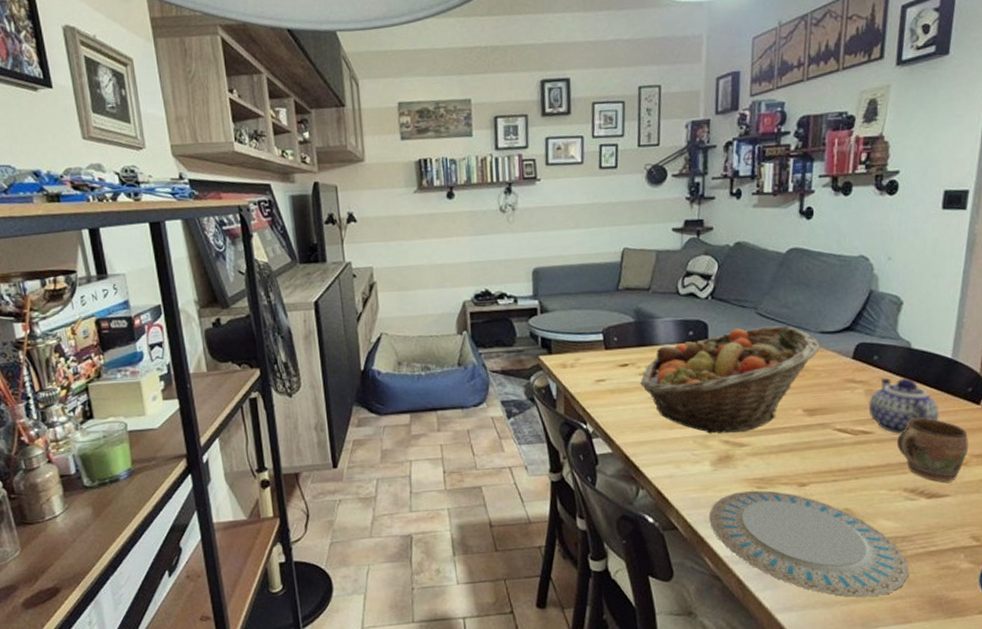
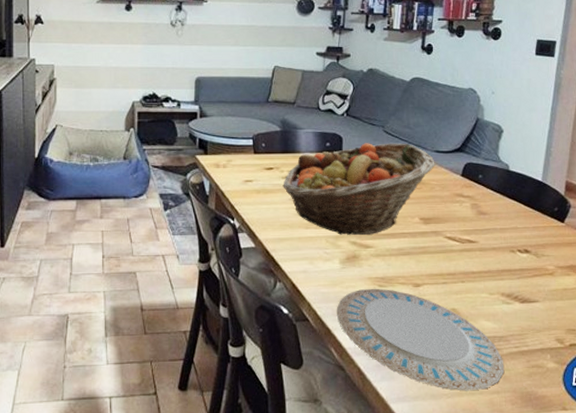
teapot: present [868,377,939,435] -> none [473,194,531,245]
mug: present [897,417,969,484] -> none [497,231,555,290]

